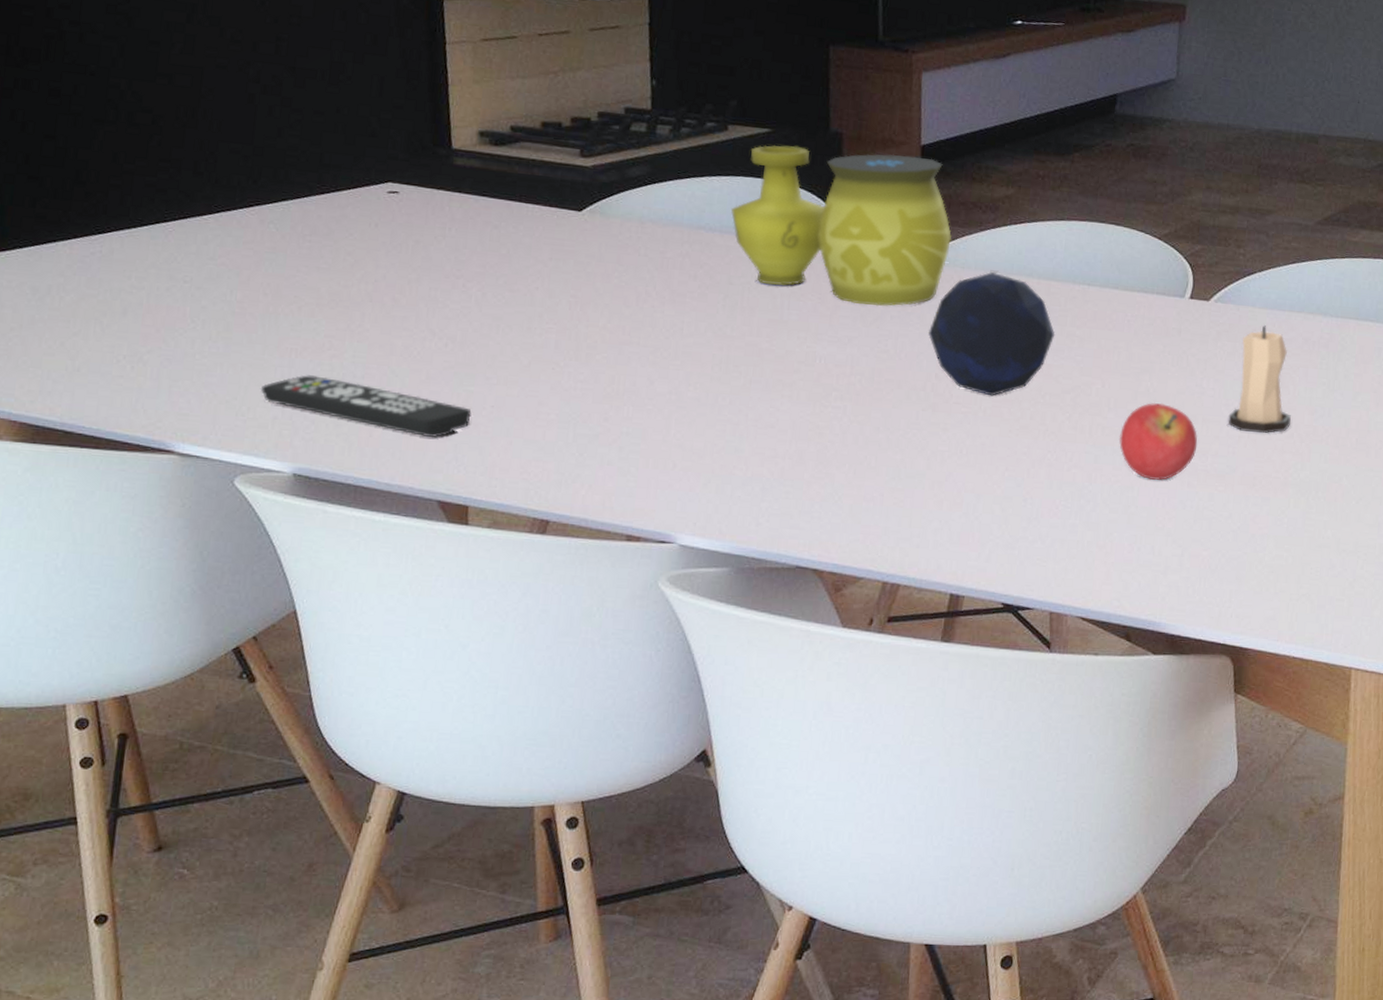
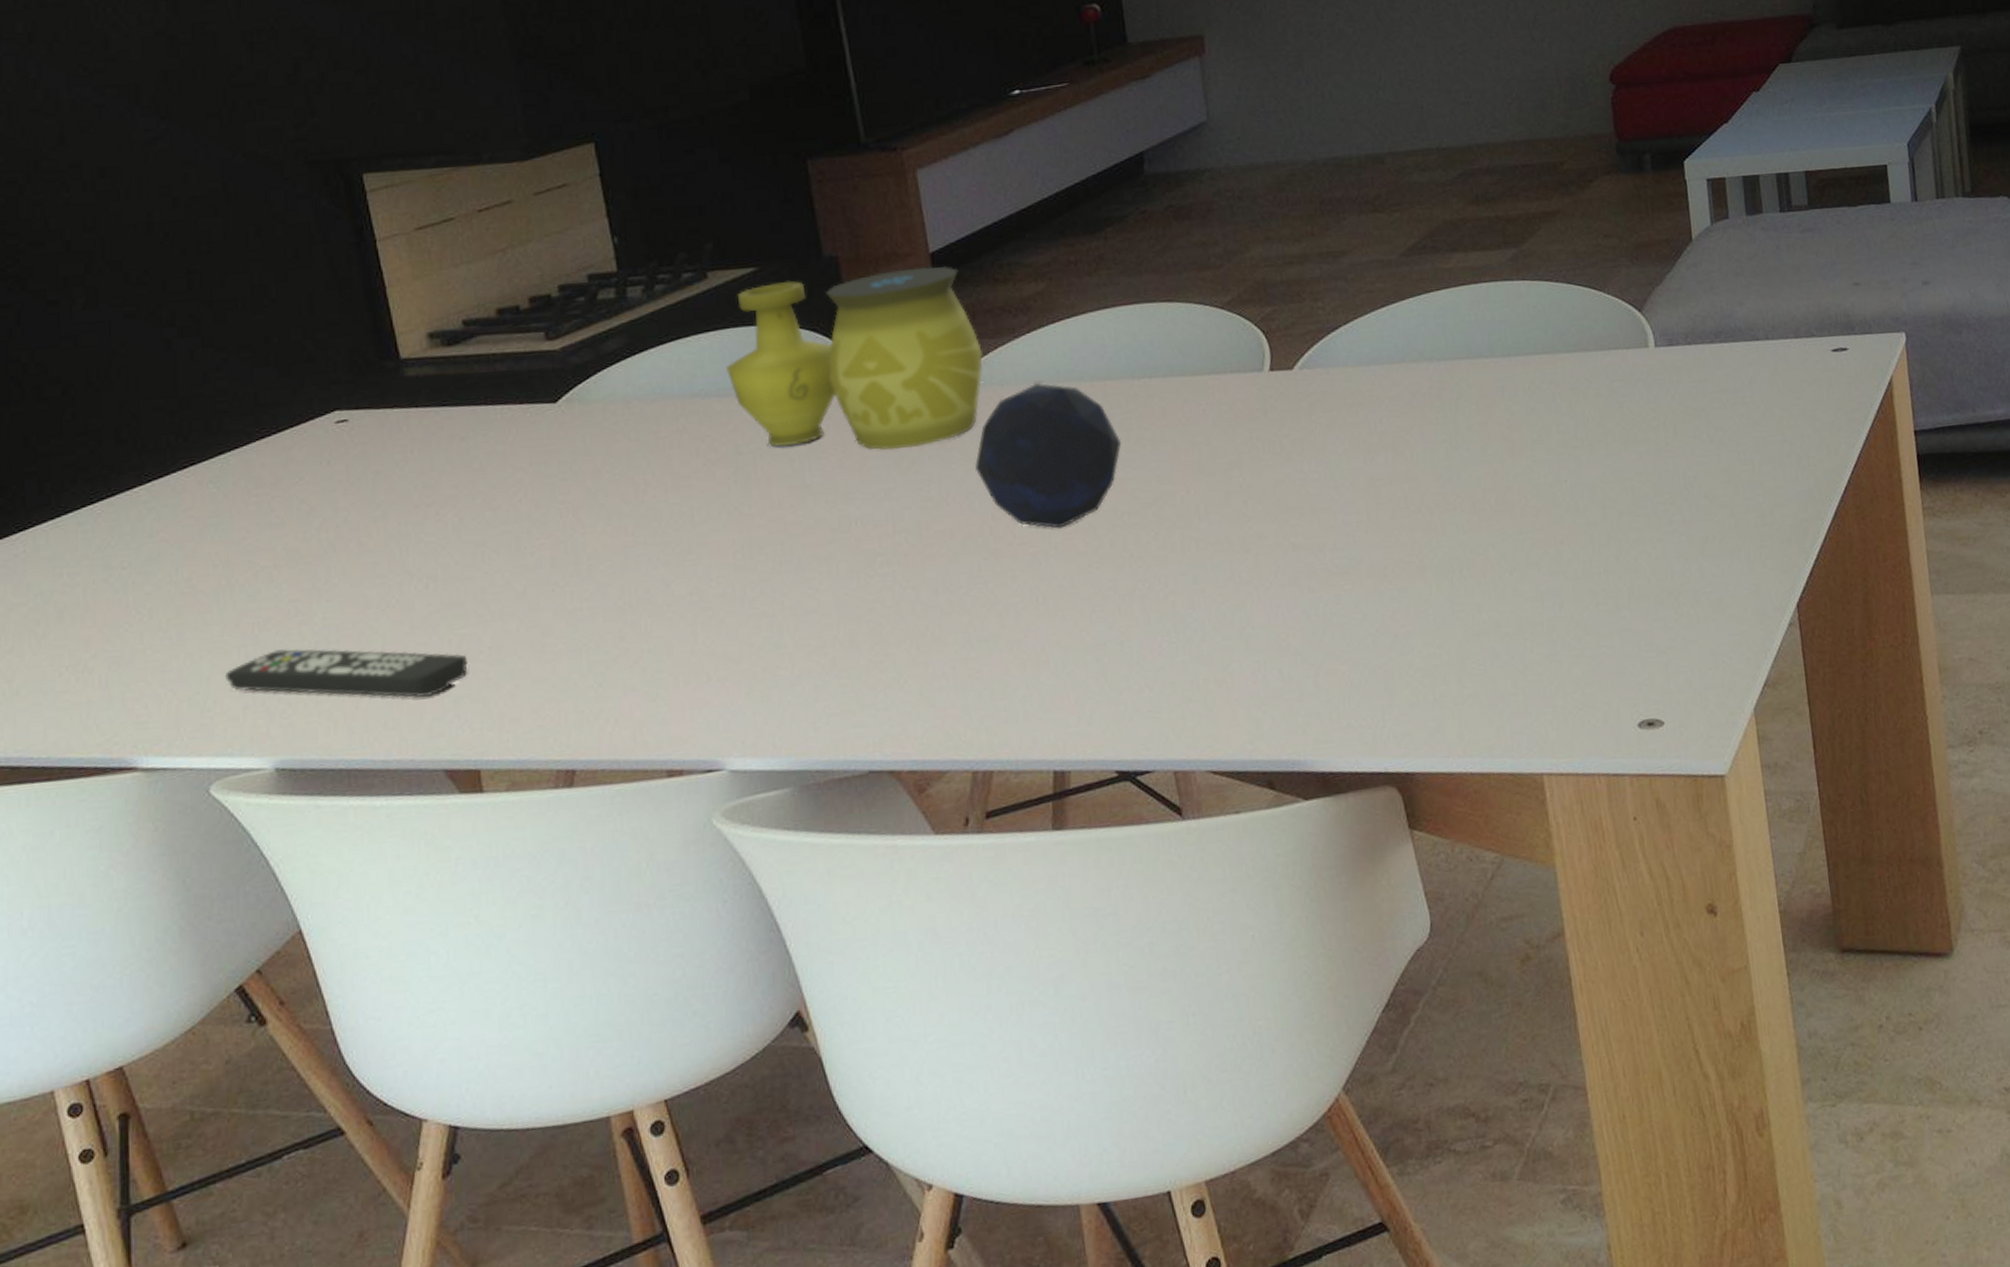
fruit: present [1119,402,1198,481] -> none [1217,499,1311,593]
candle: present [1228,324,1291,434] -> none [1340,384,1415,515]

